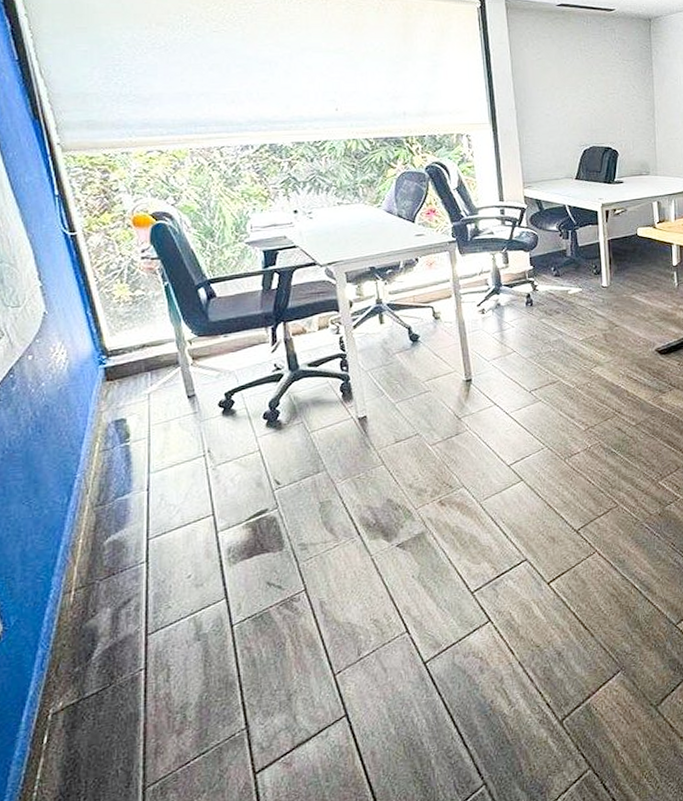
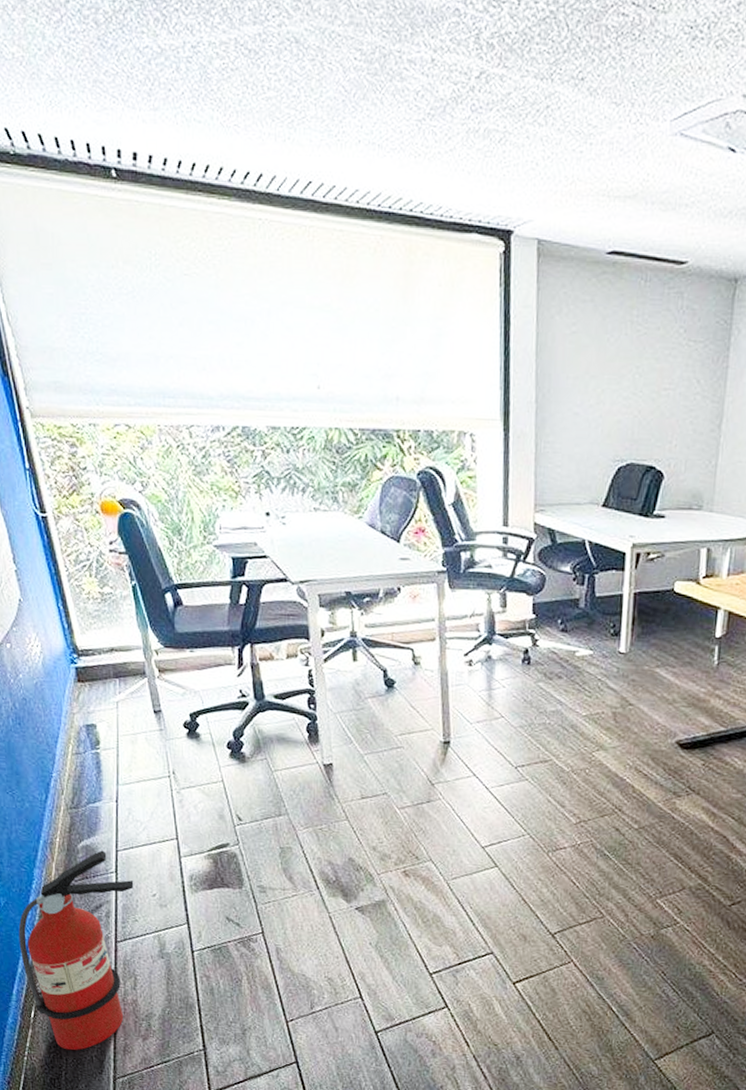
fire extinguisher: none [31,542,167,771] -> present [18,850,134,1051]

